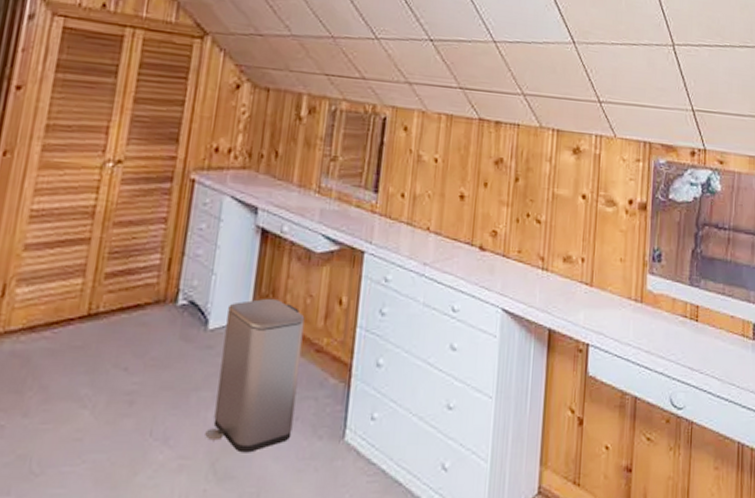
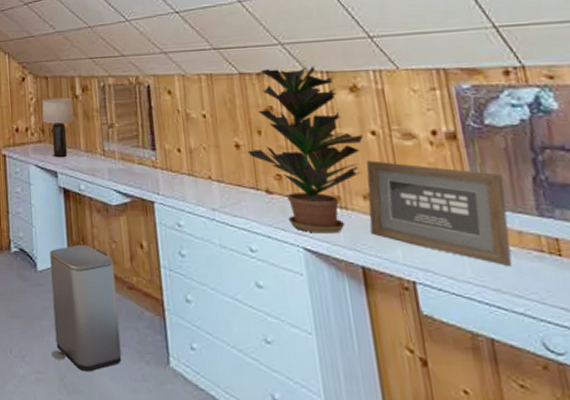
table lamp: none [251,114,295,191] -> present [42,97,75,158]
potted plant: none [470,118,575,295] -> present [247,66,363,234]
picture frame: none [563,223,672,331] -> present [366,160,513,267]

